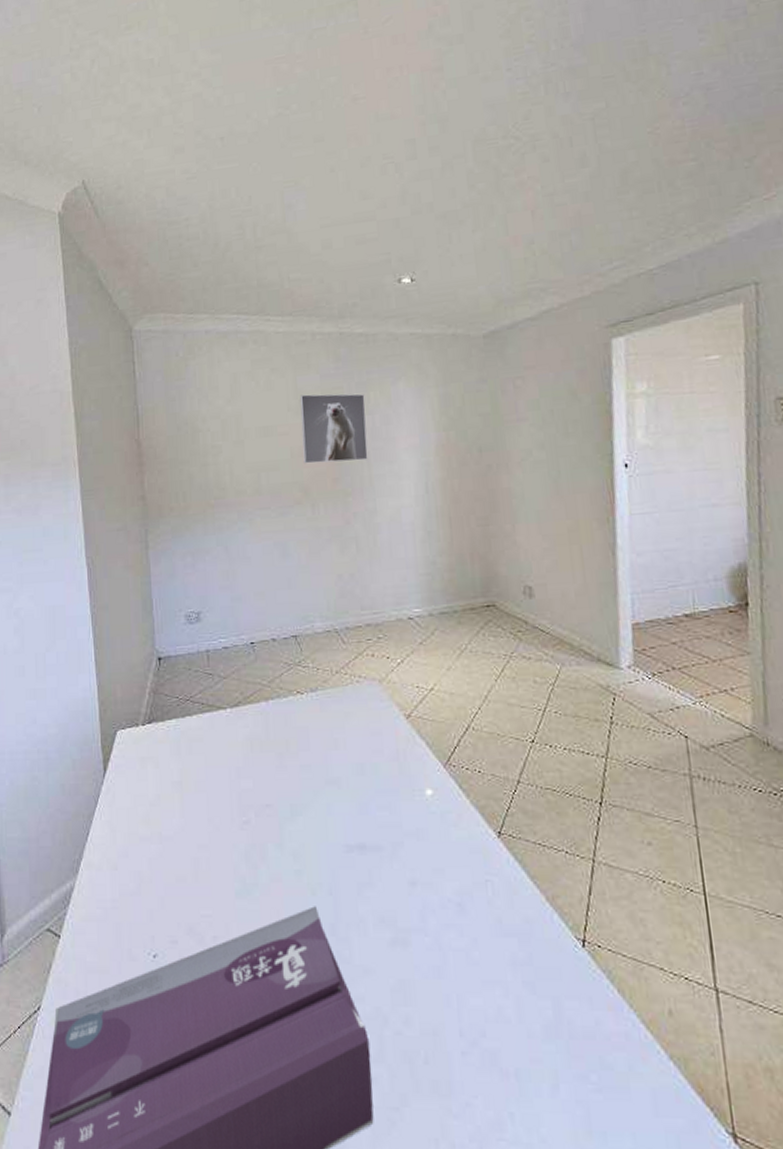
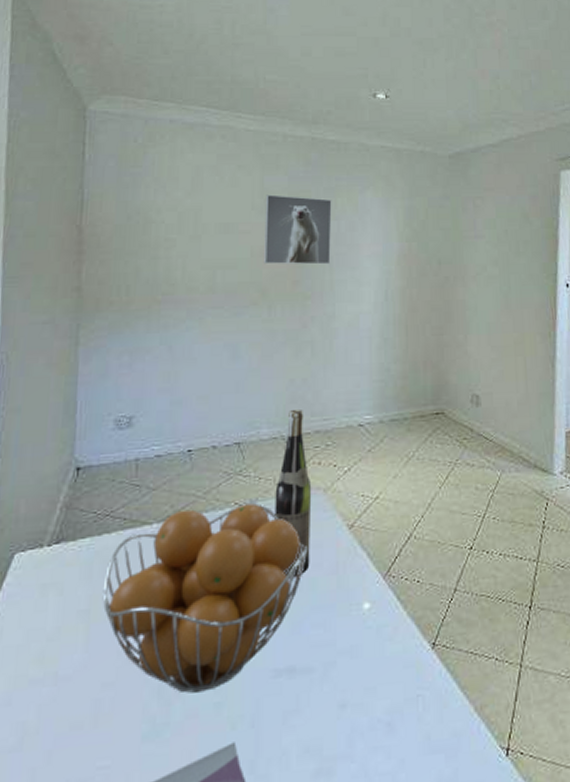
fruit basket: none [190,692,369,860] -> present [102,503,309,693]
wine bottle: none [333,603,372,761] -> present [275,409,312,577]

